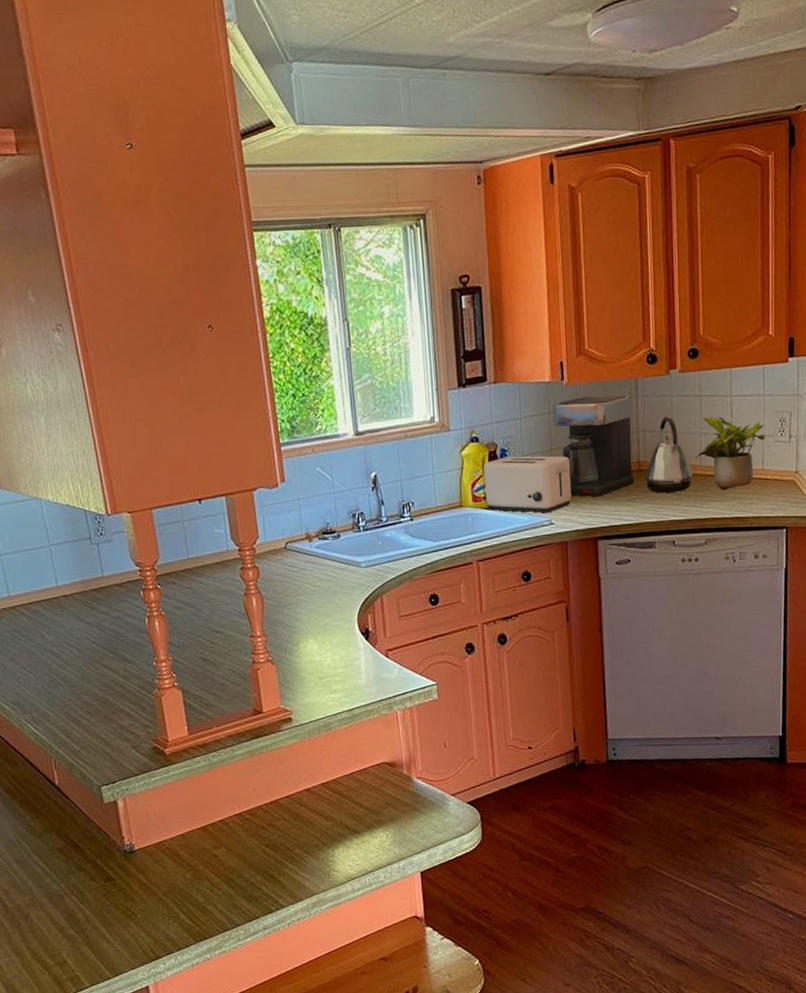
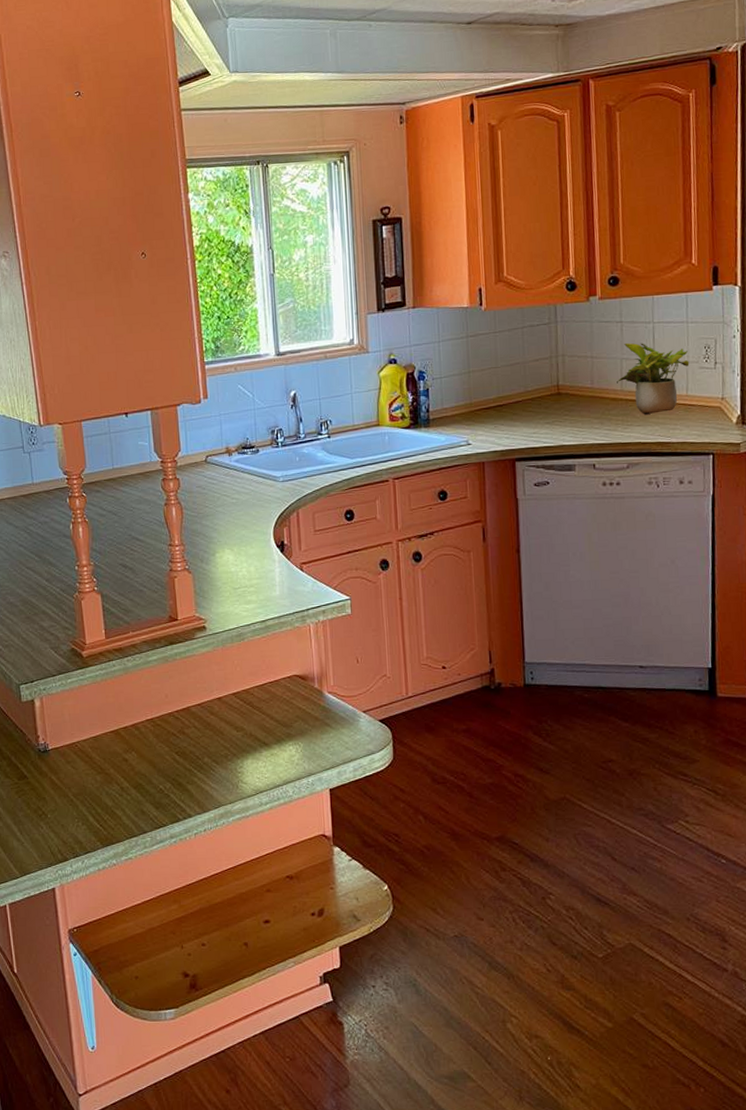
toaster: present [483,455,572,513] -> none [401,377,489,434]
coffee maker: present [552,395,634,497] -> none [471,320,553,419]
kettle: present [645,416,693,493] -> none [564,341,614,417]

